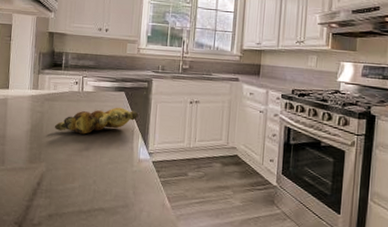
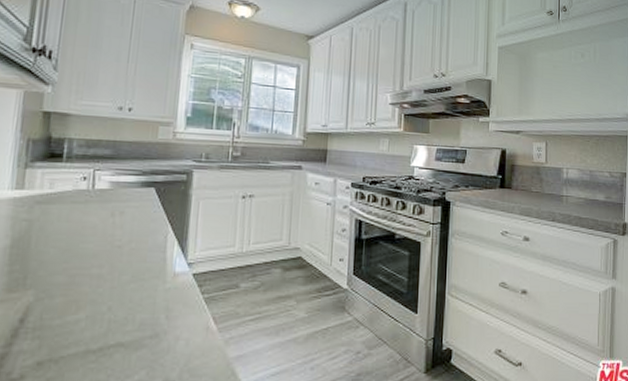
banana bunch: present [55,107,139,134] -> none [50,207,174,246]

